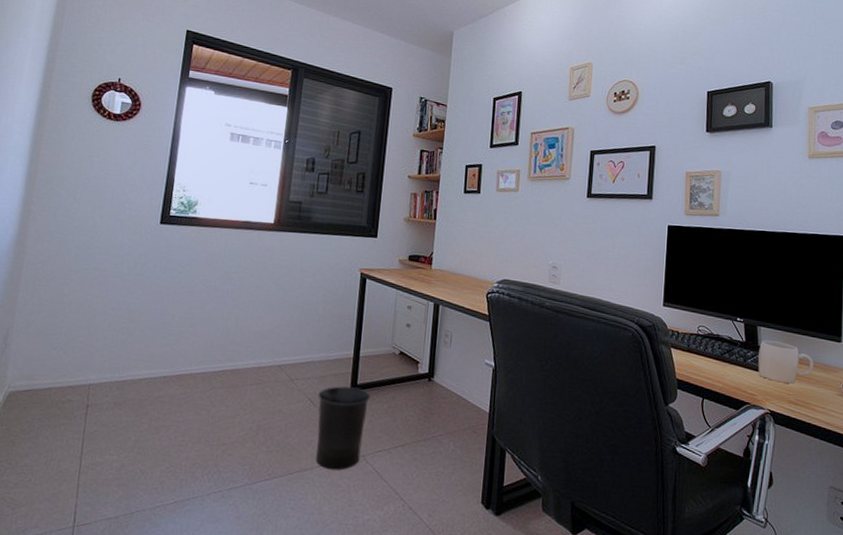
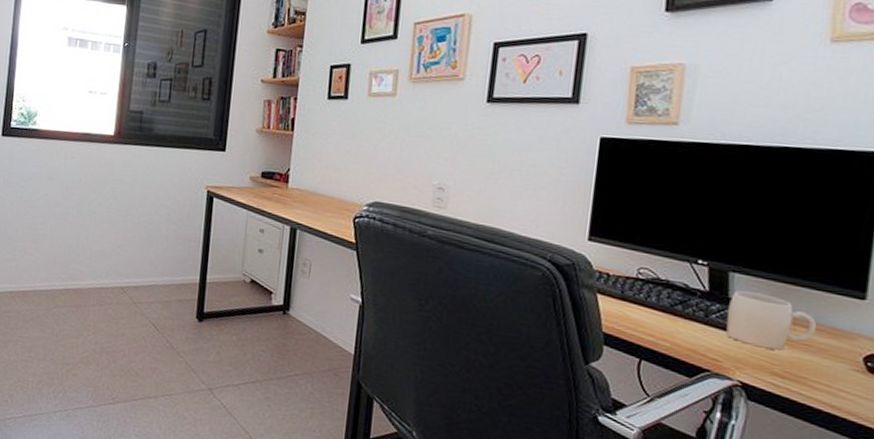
waste bin: present [316,386,371,470] -> none [160,313,218,401]

